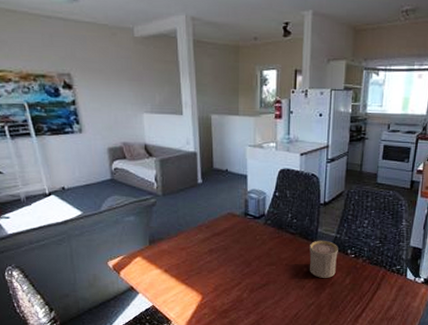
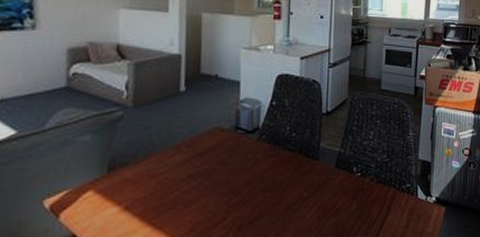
cup: present [309,240,338,278] -> none [310,156,343,204]

